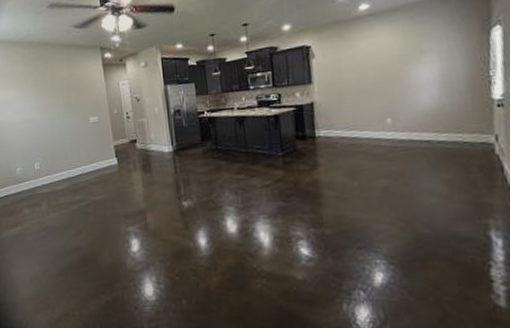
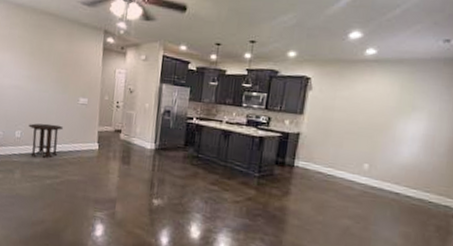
side table: none [46,148,79,186] -> present [28,123,63,158]

